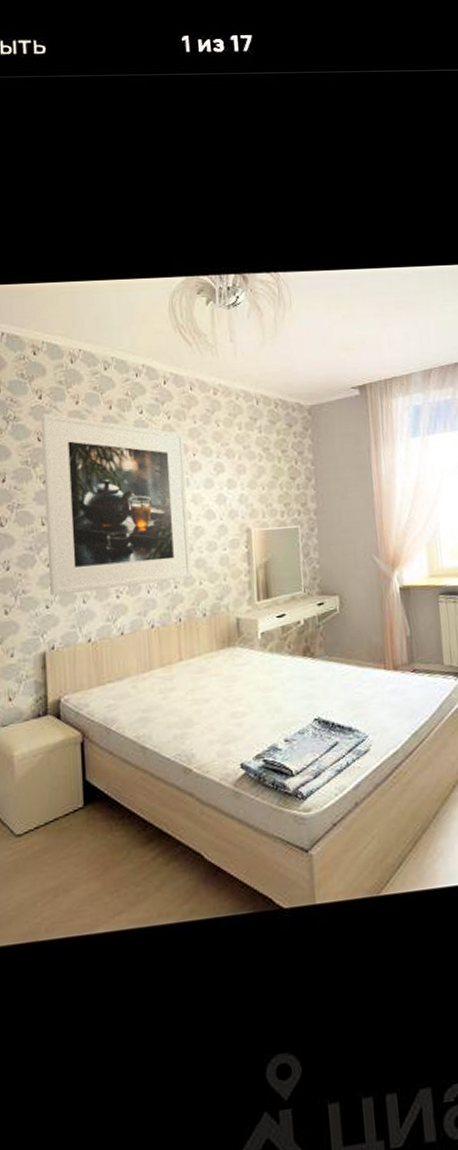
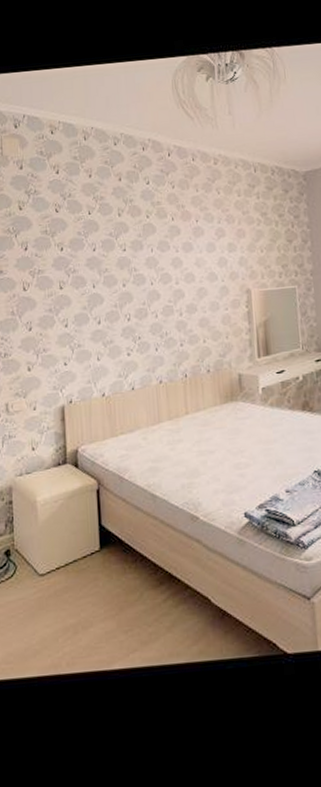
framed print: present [41,413,192,596] -> none [58,186,196,354]

